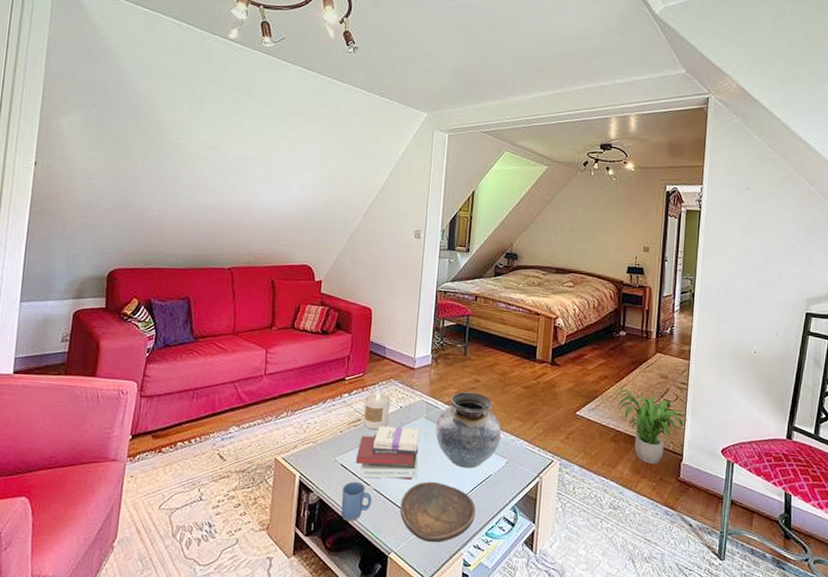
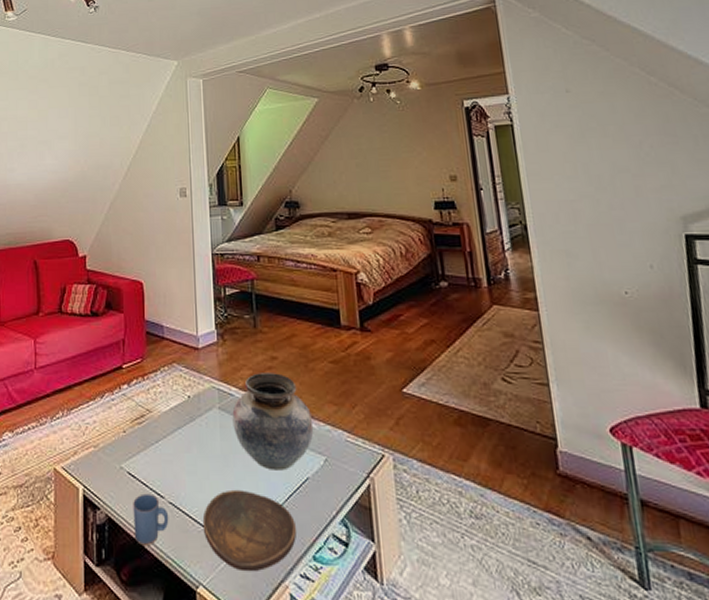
books: present [355,425,420,480] -> none [144,421,219,489]
candle: present [363,392,391,430] -> none [146,380,177,427]
potted plant: present [614,389,687,465] -> none [449,356,553,454]

